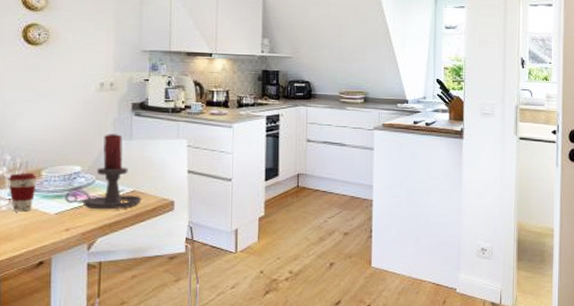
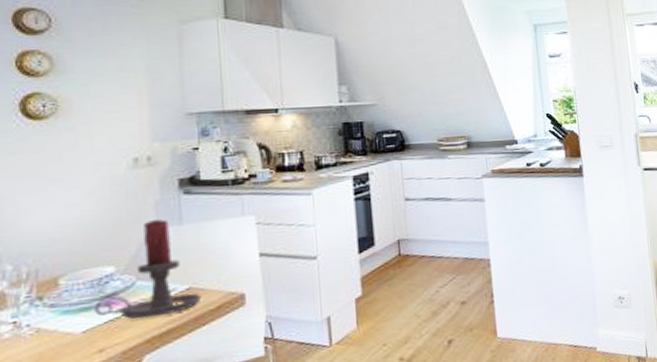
coffee cup: present [8,173,37,212] -> none [10,284,53,338]

